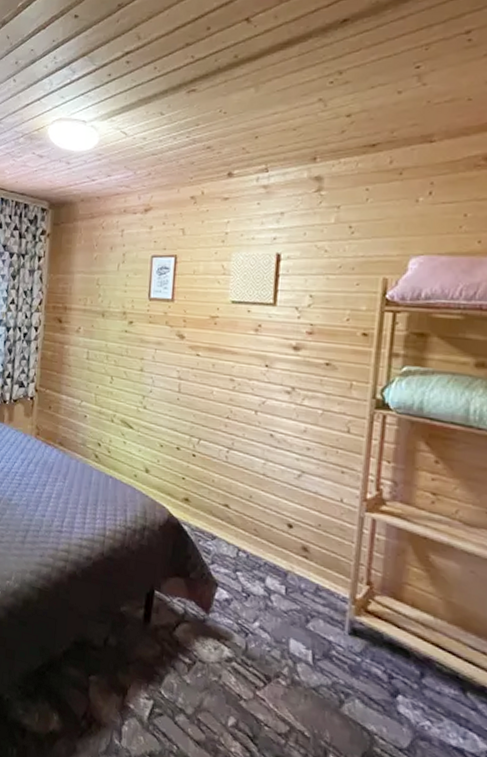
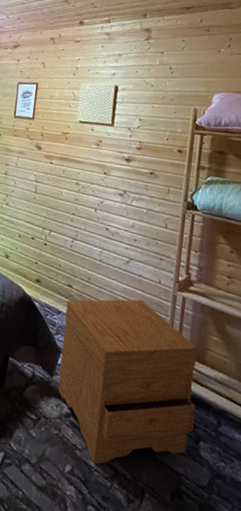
nightstand: none [216,522,393,718] -> present [58,299,198,465]

